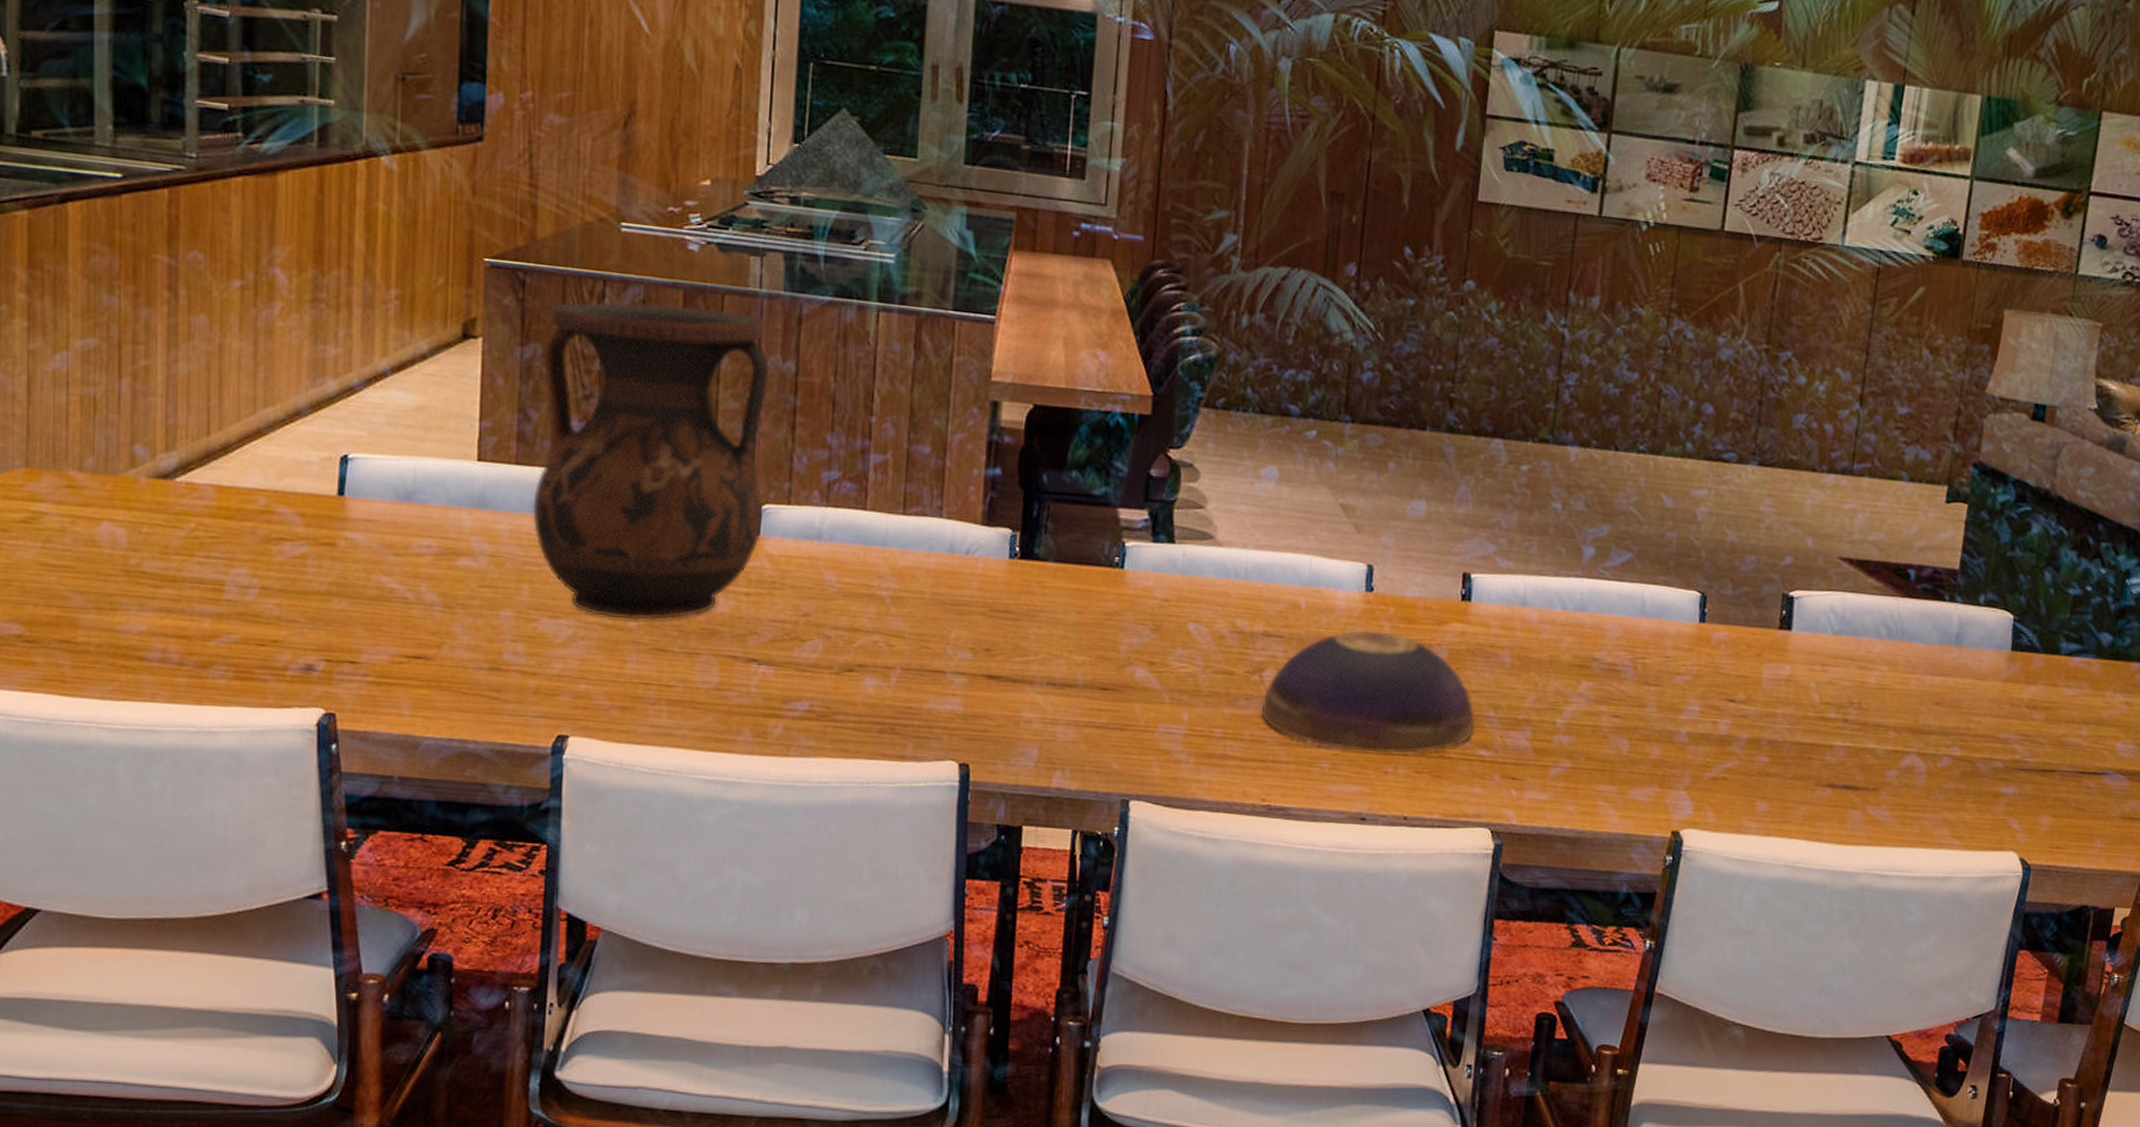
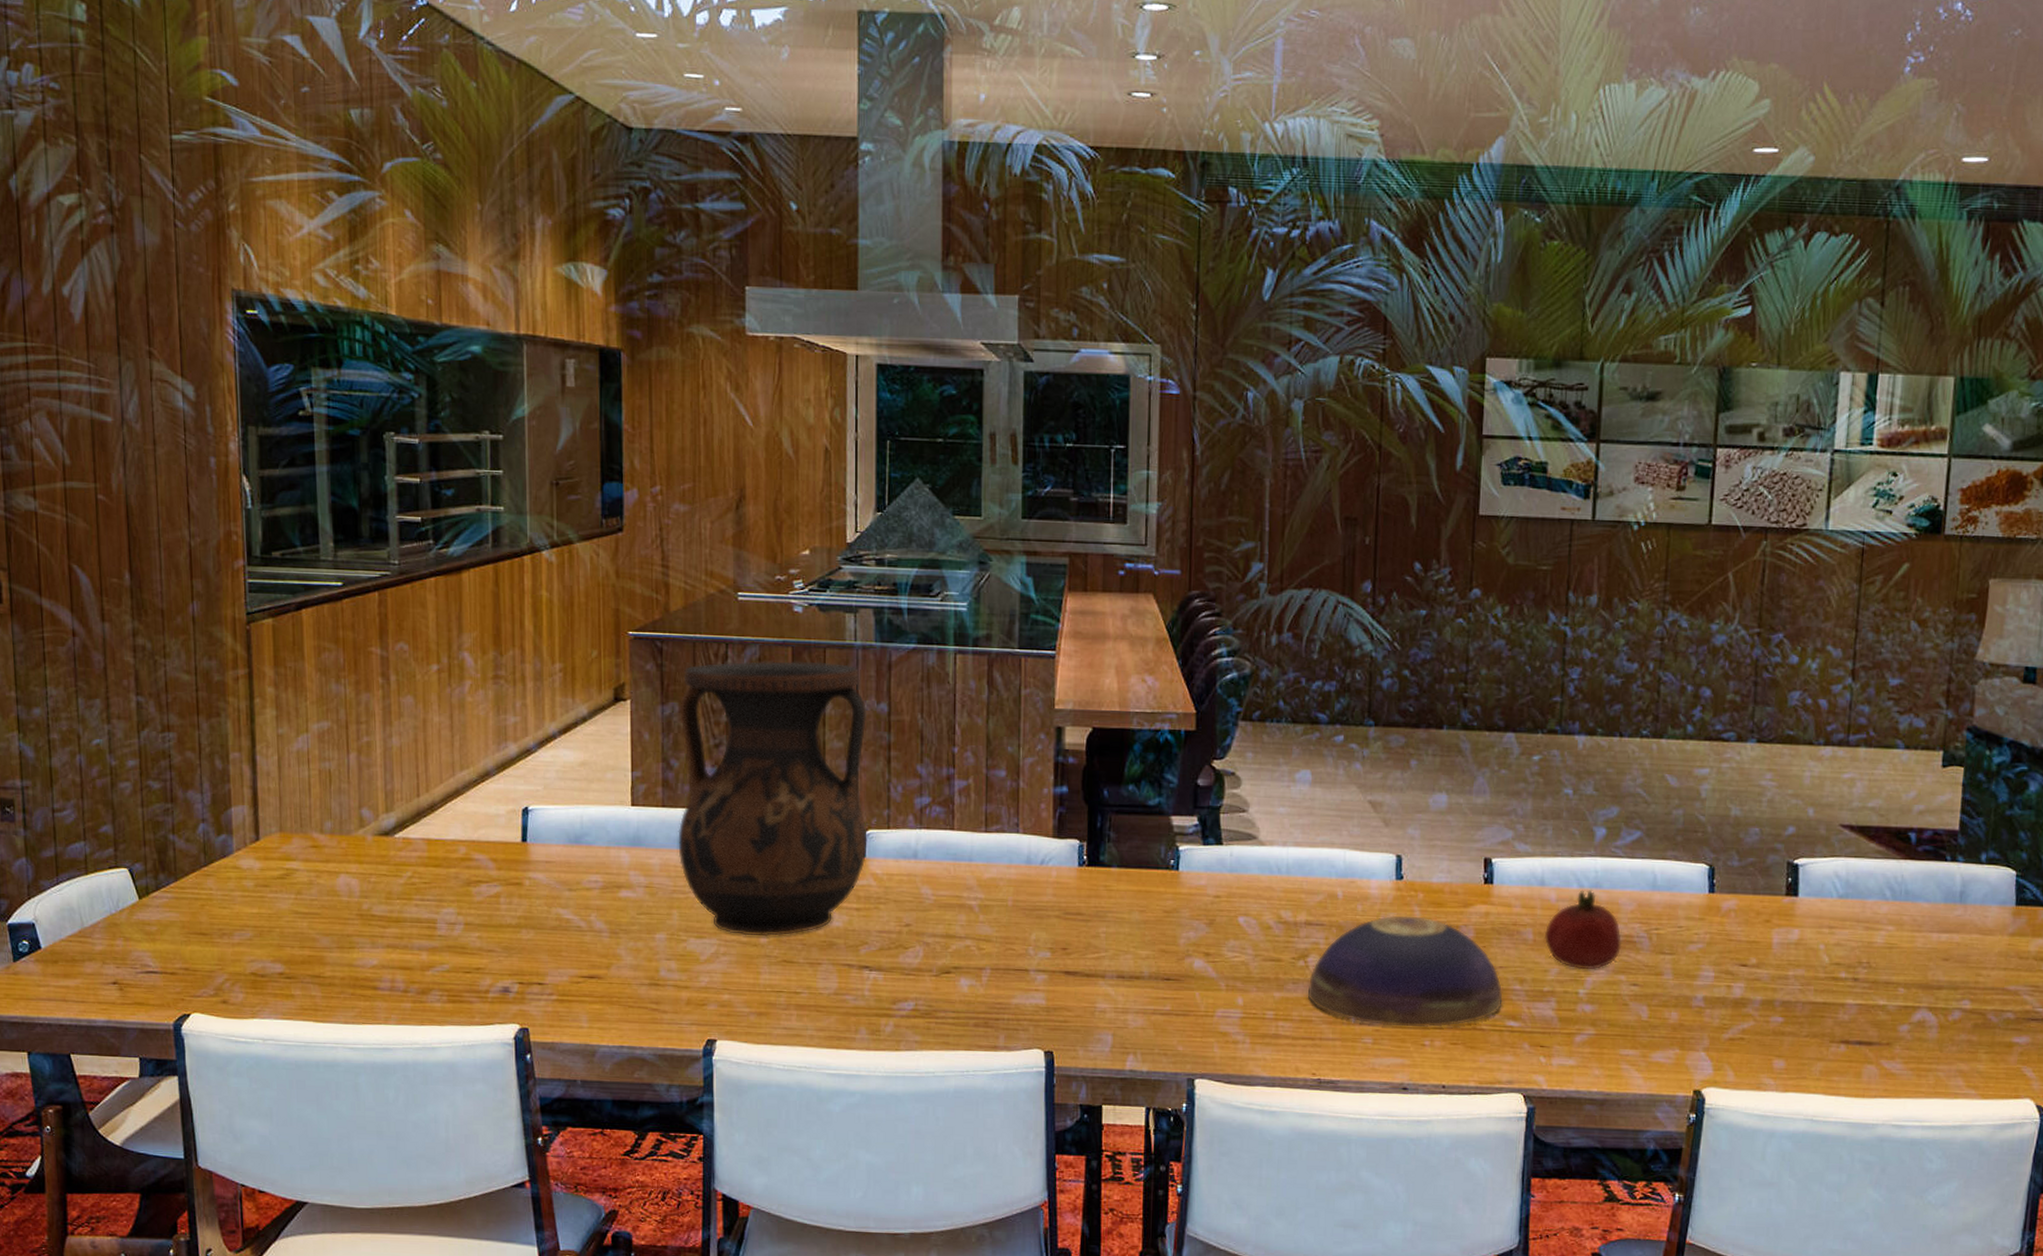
fruit: none [1522,612,1605,699] -> present [1544,890,1622,970]

